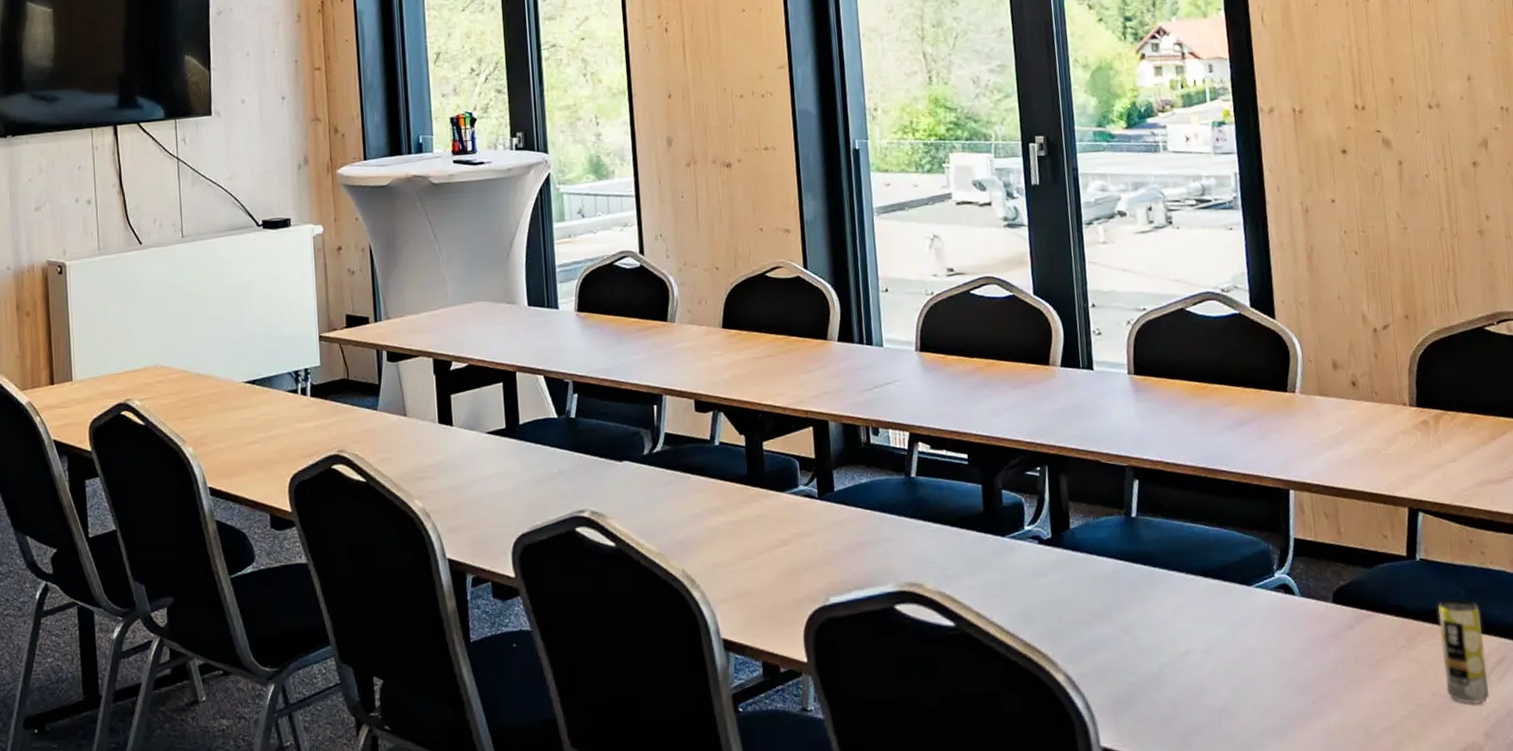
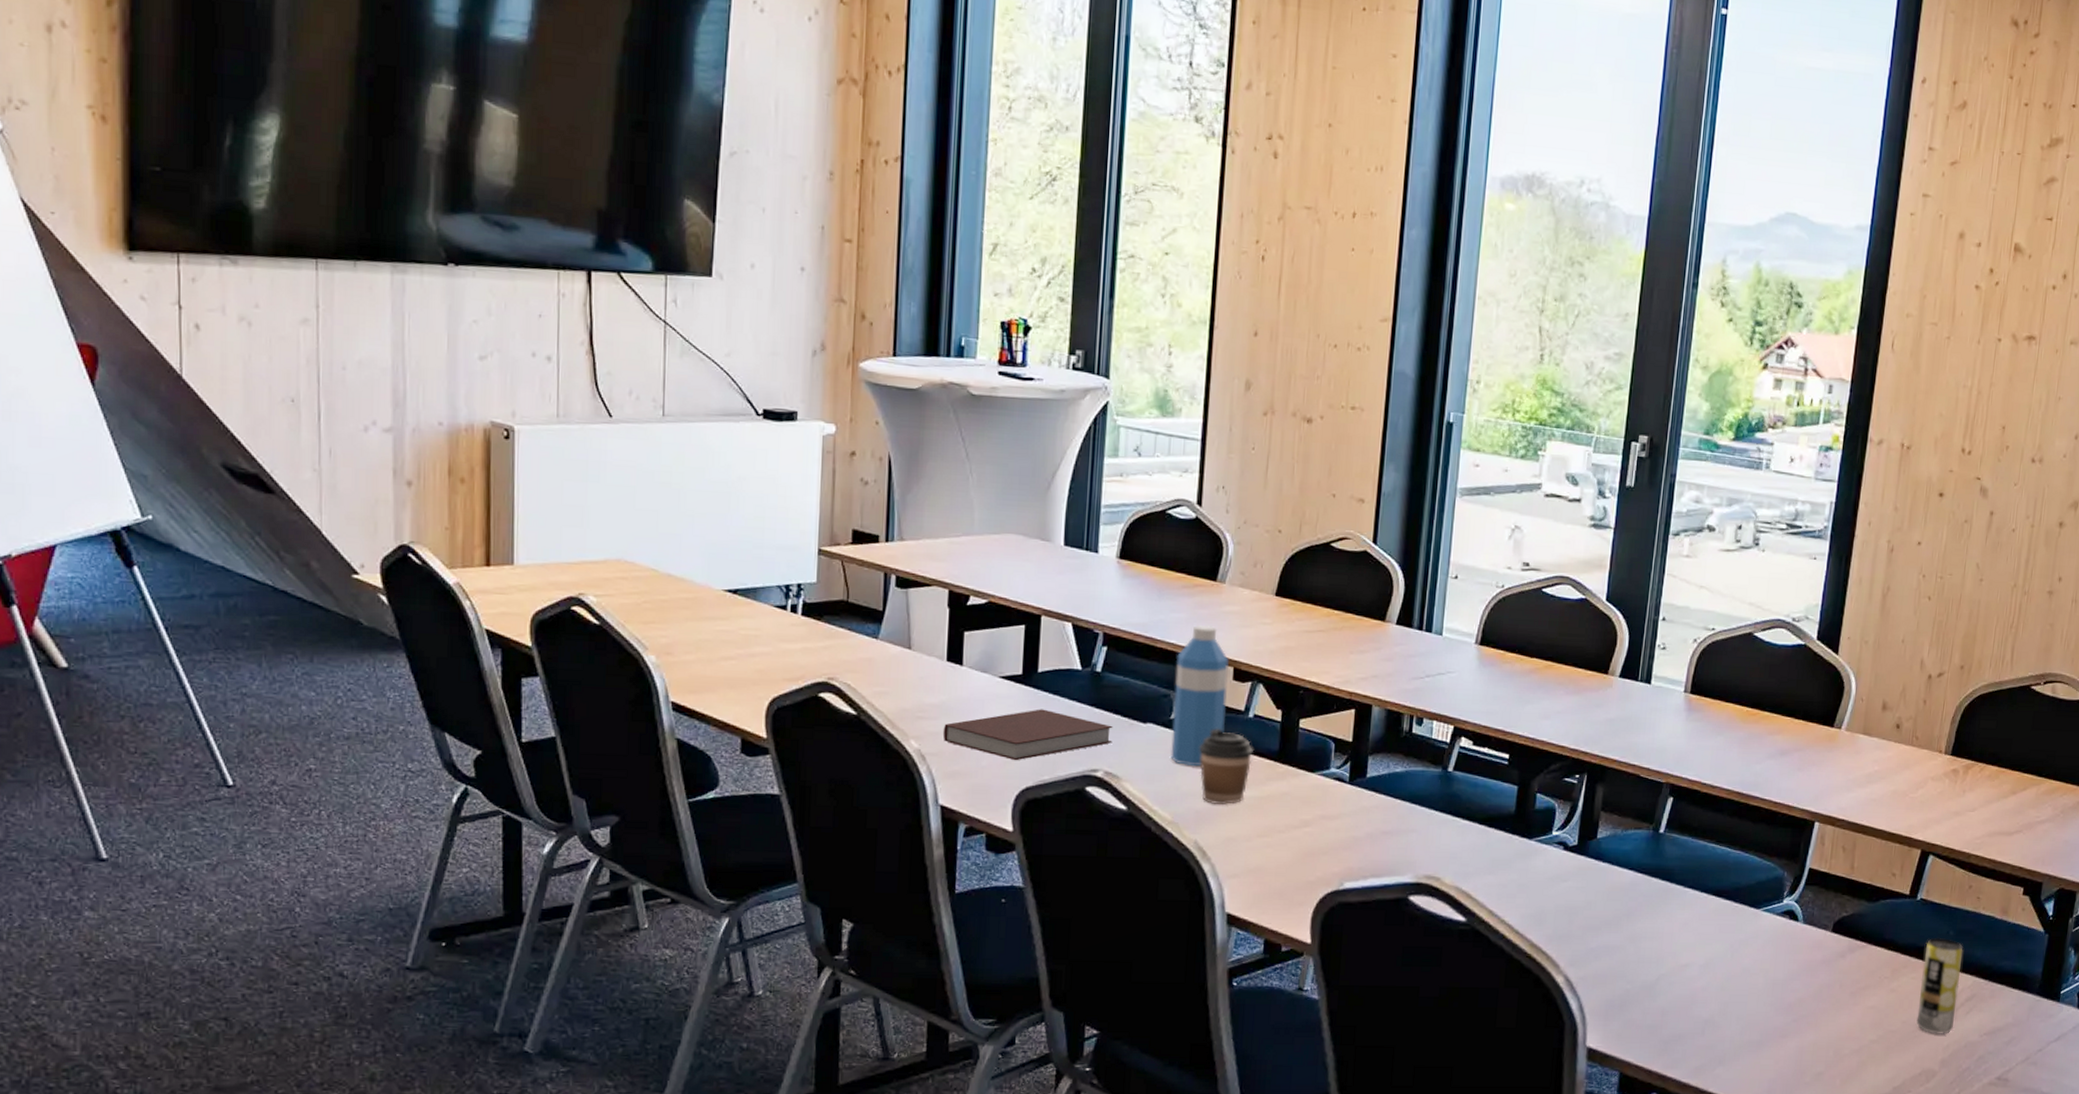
notebook: none [442,458,594,510] -> present [942,709,1113,761]
water bottle: none [641,362,694,498] -> present [1171,625,1229,767]
coffee cup: none [673,459,724,532] -> present [1199,728,1253,804]

